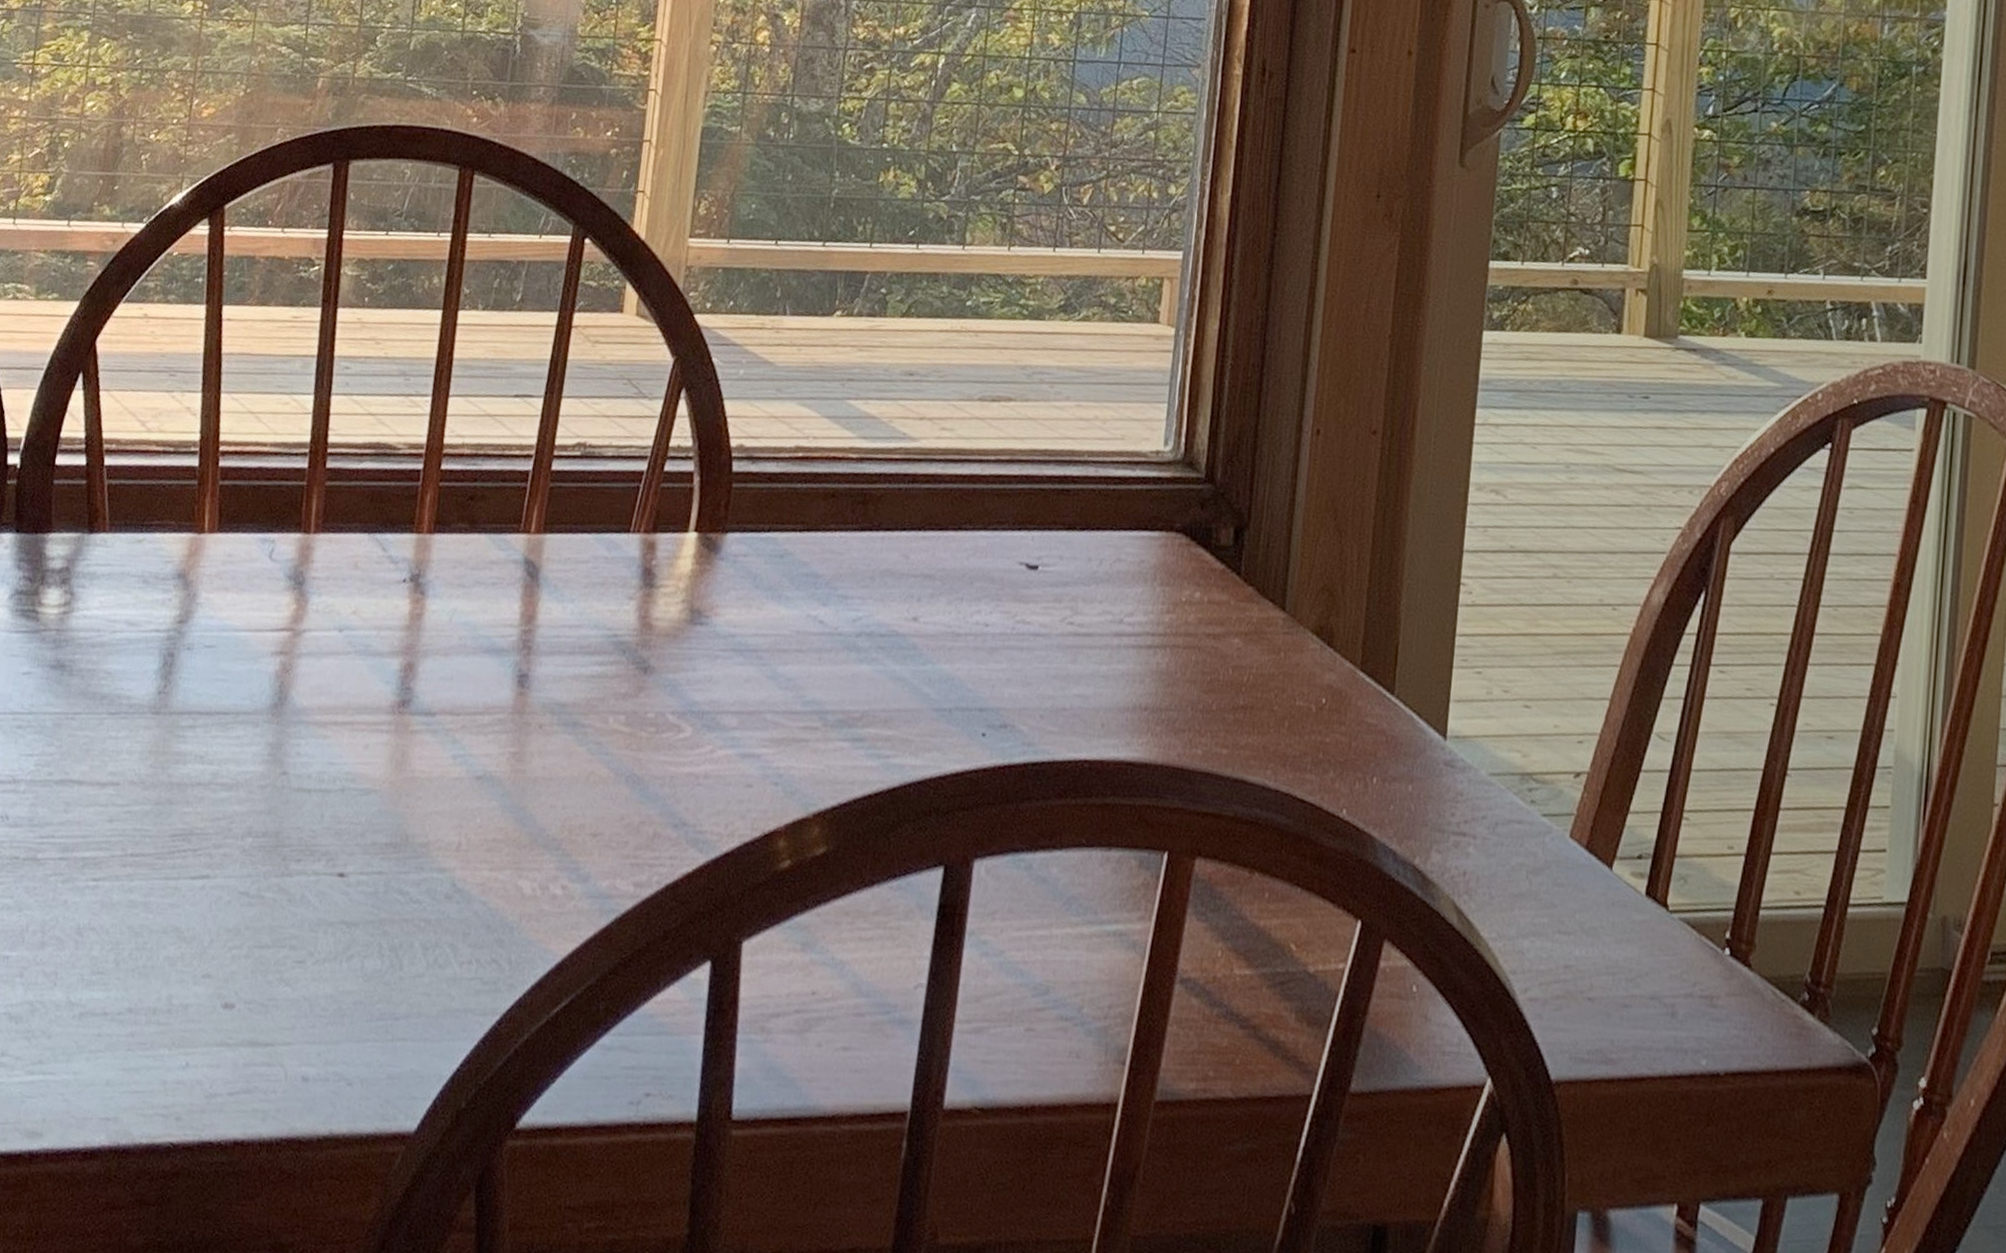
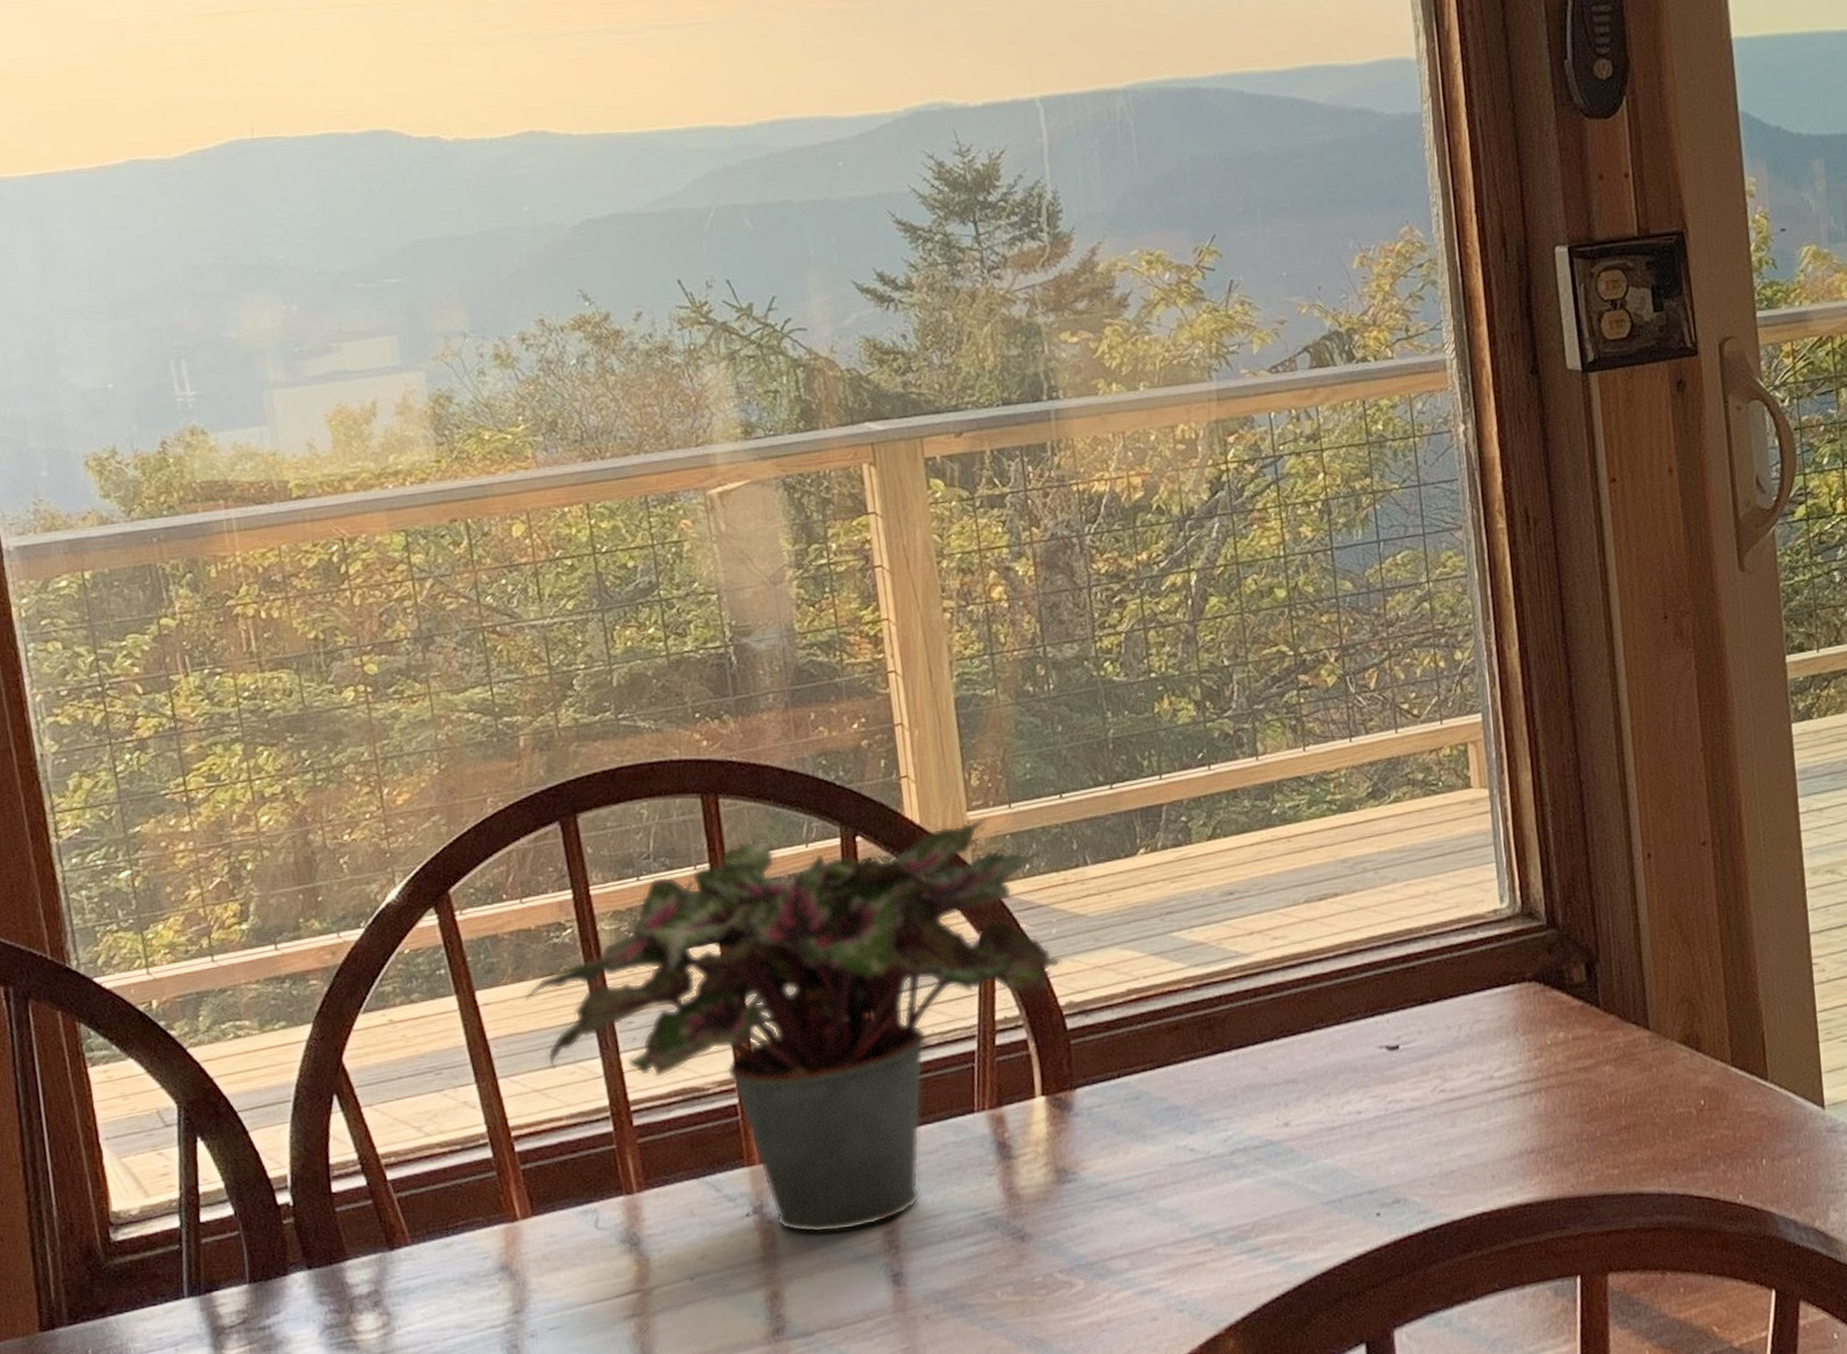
potted plant: none [263,220,746,621] -> present [525,818,1062,1233]

